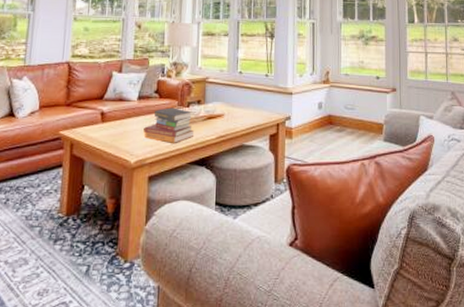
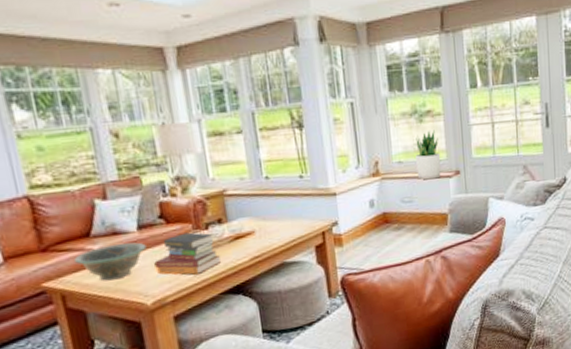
decorative bowl: none [86,109,141,137] -> present [73,242,147,281]
planter: none [360,52,381,93] -> present [415,129,442,181]

